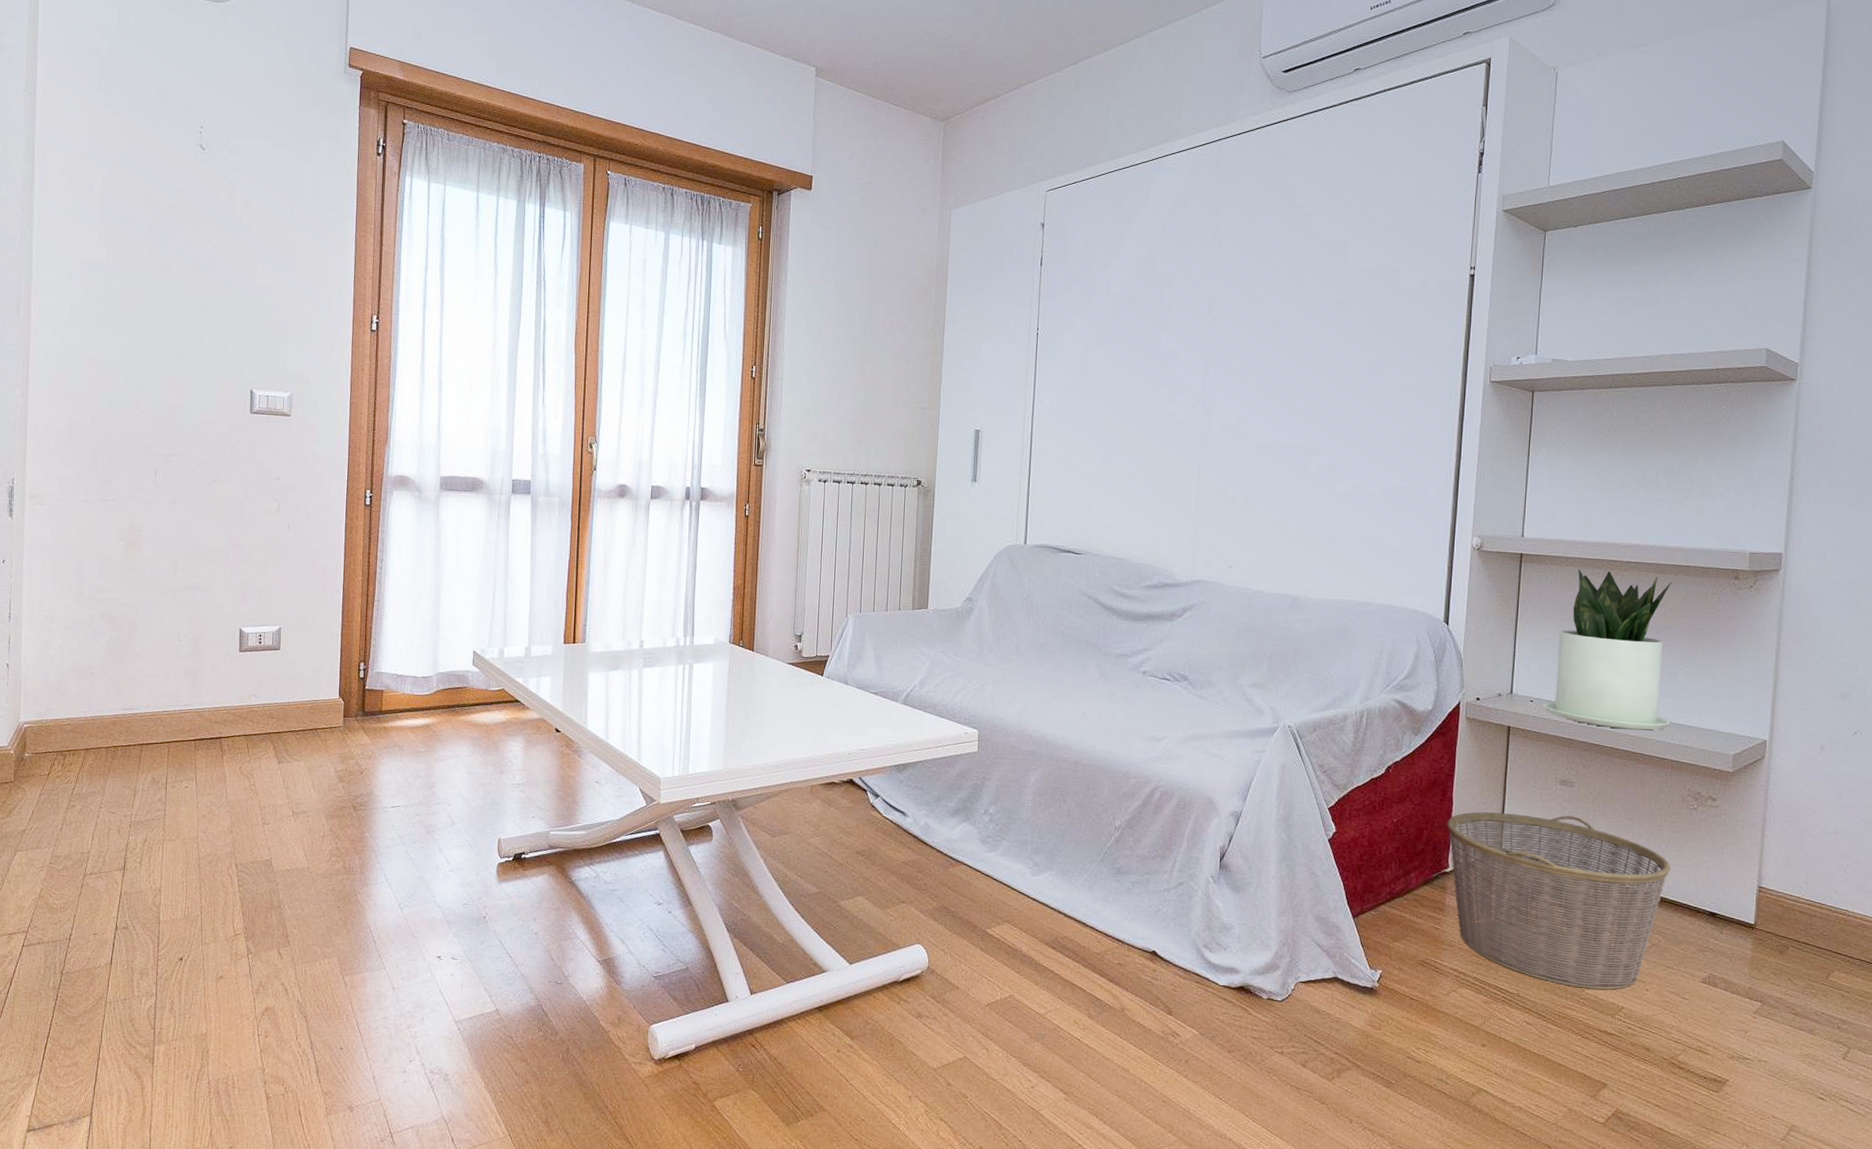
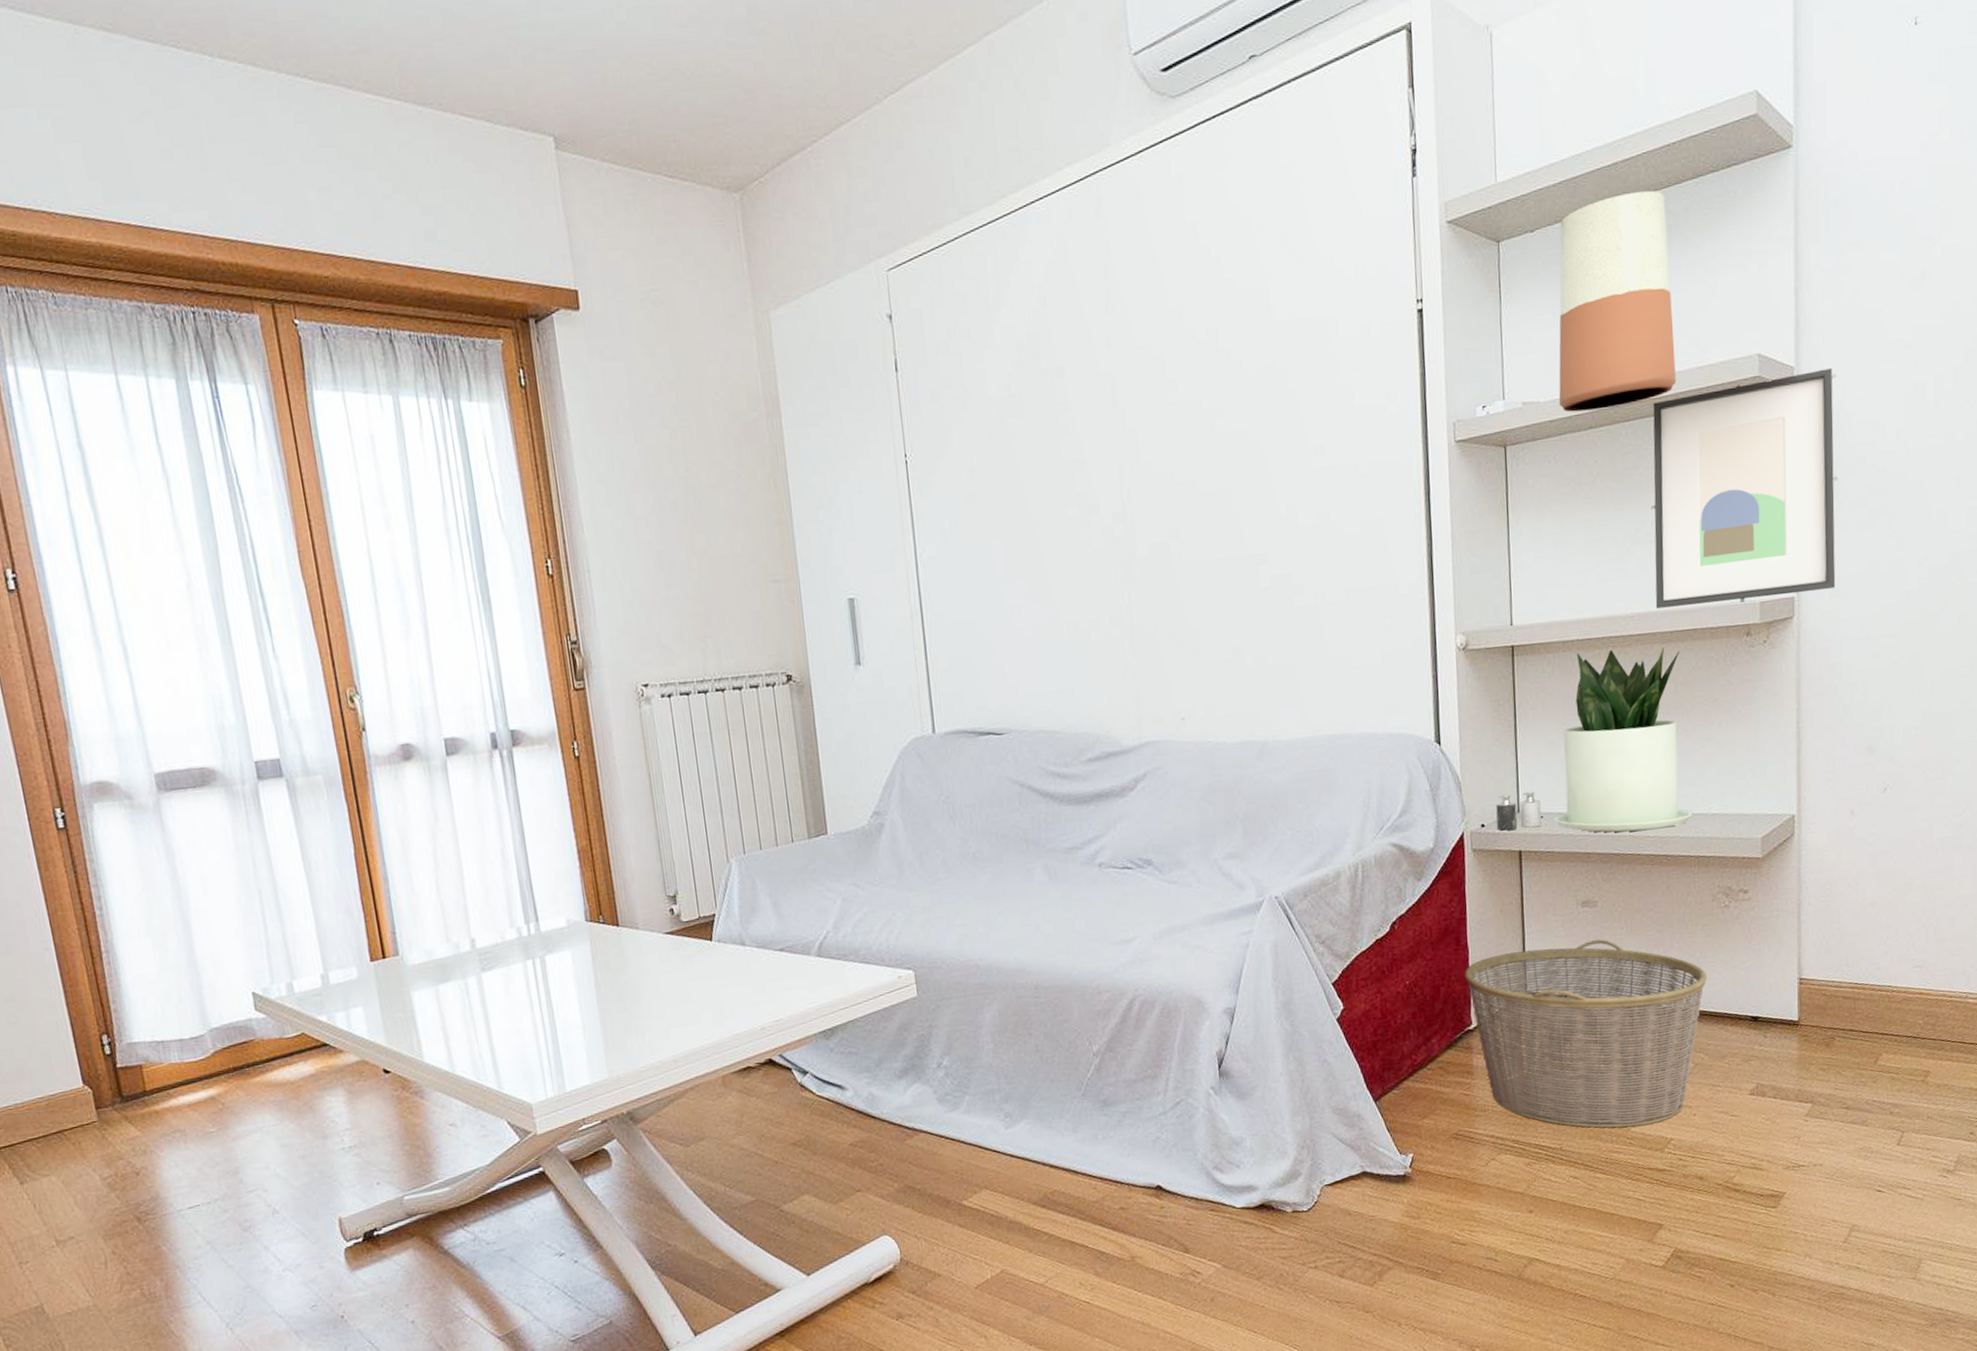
candle: none [1490,676,1532,708] -> present [1496,791,1542,831]
vase: none [1584,207,1695,374] -> present [1558,190,1676,413]
picture frame: none [1653,367,1838,552] -> present [1651,368,1839,609]

